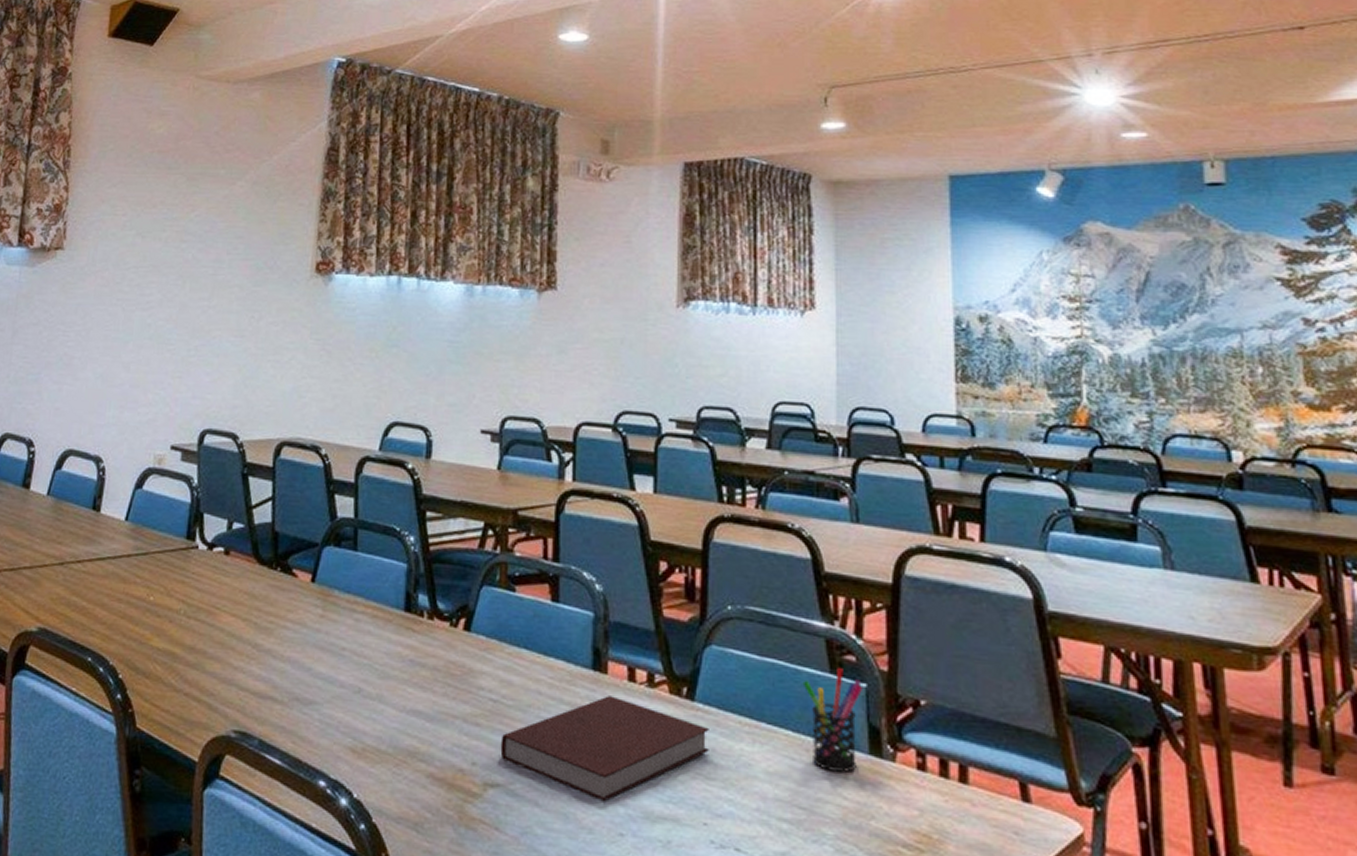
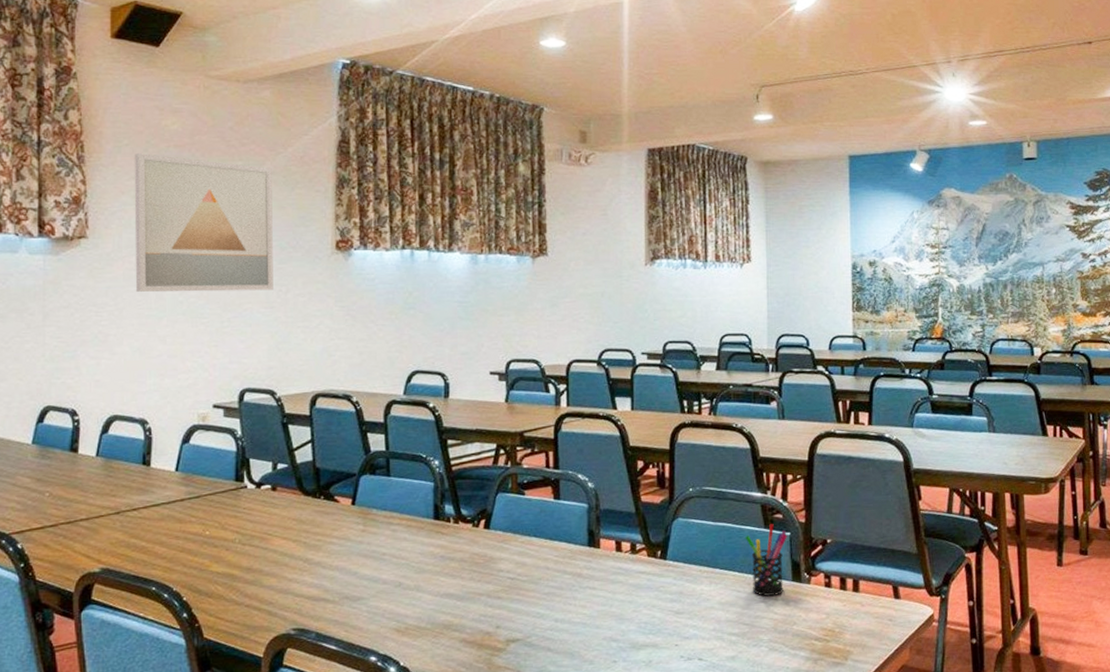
wall art: none [104,159,255,317] -> present [134,153,273,292]
notebook: present [500,696,709,802] -> none [518,564,678,641]

